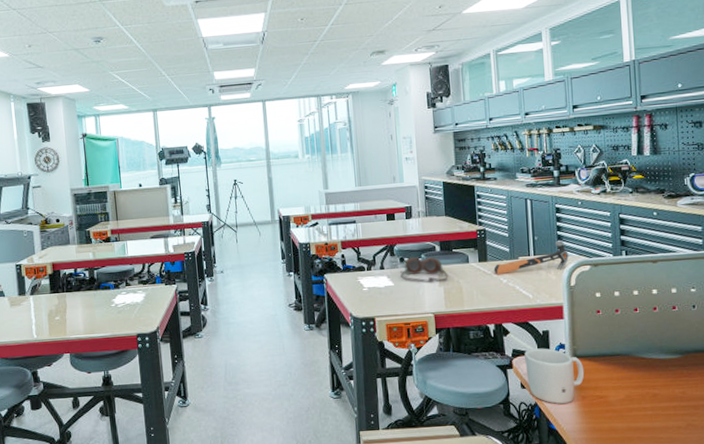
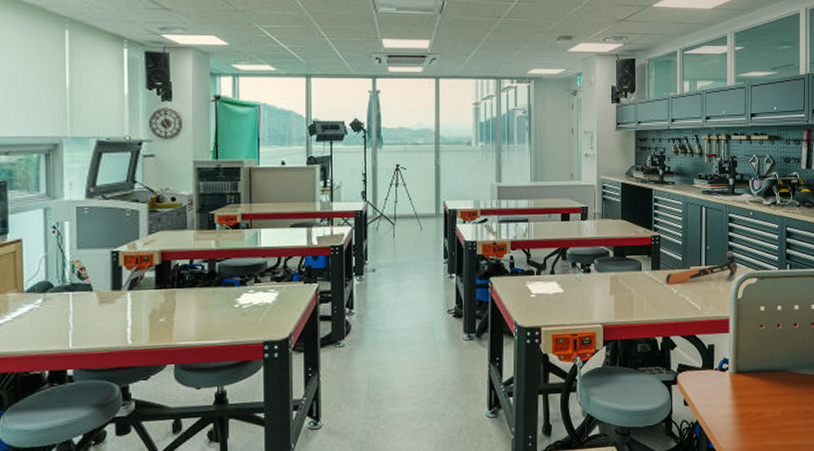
goggles: present [400,256,448,283] -> none [571,261,620,291]
mug: present [524,348,585,404] -> none [690,363,745,422]

